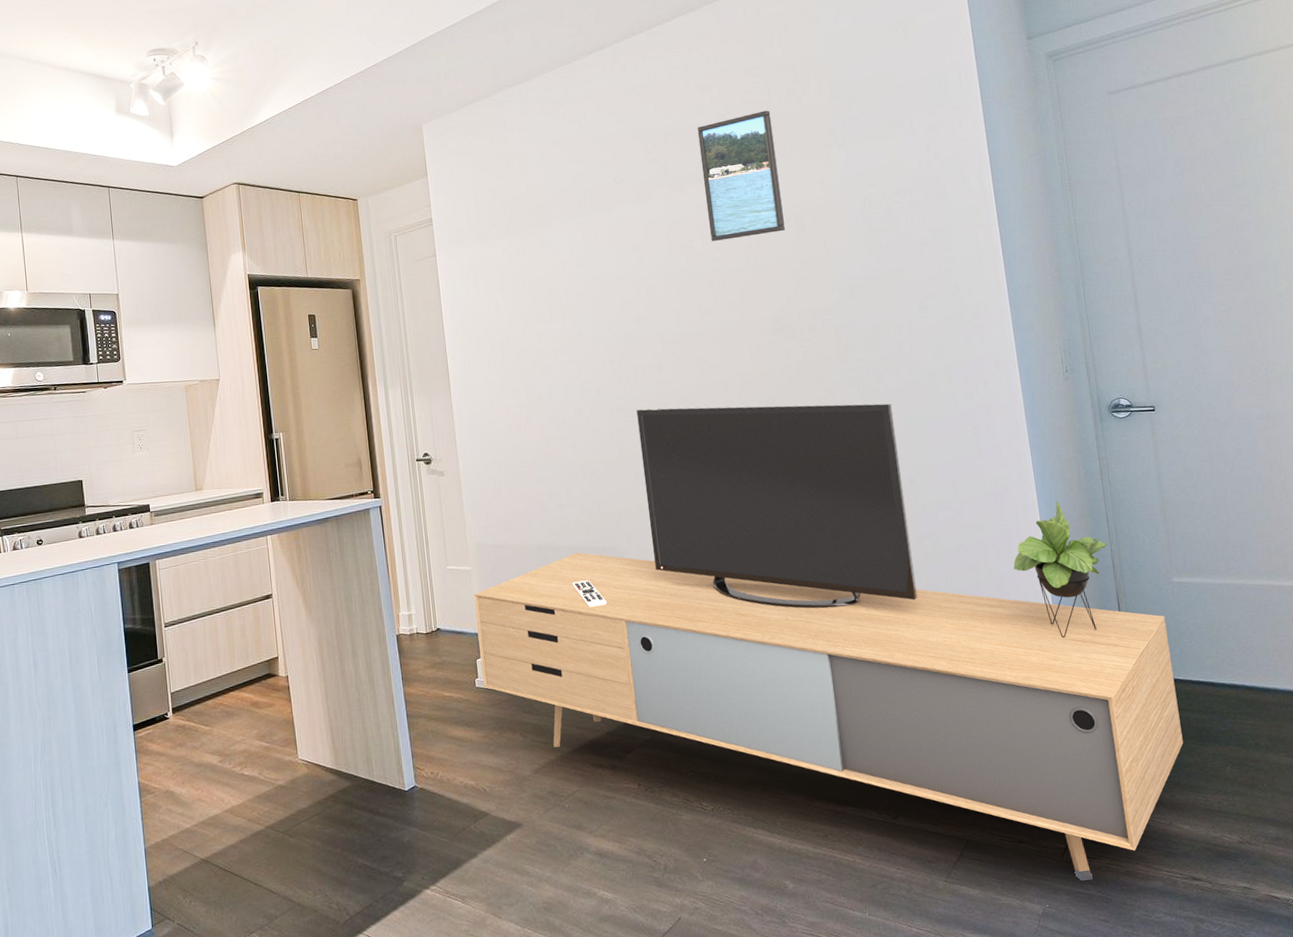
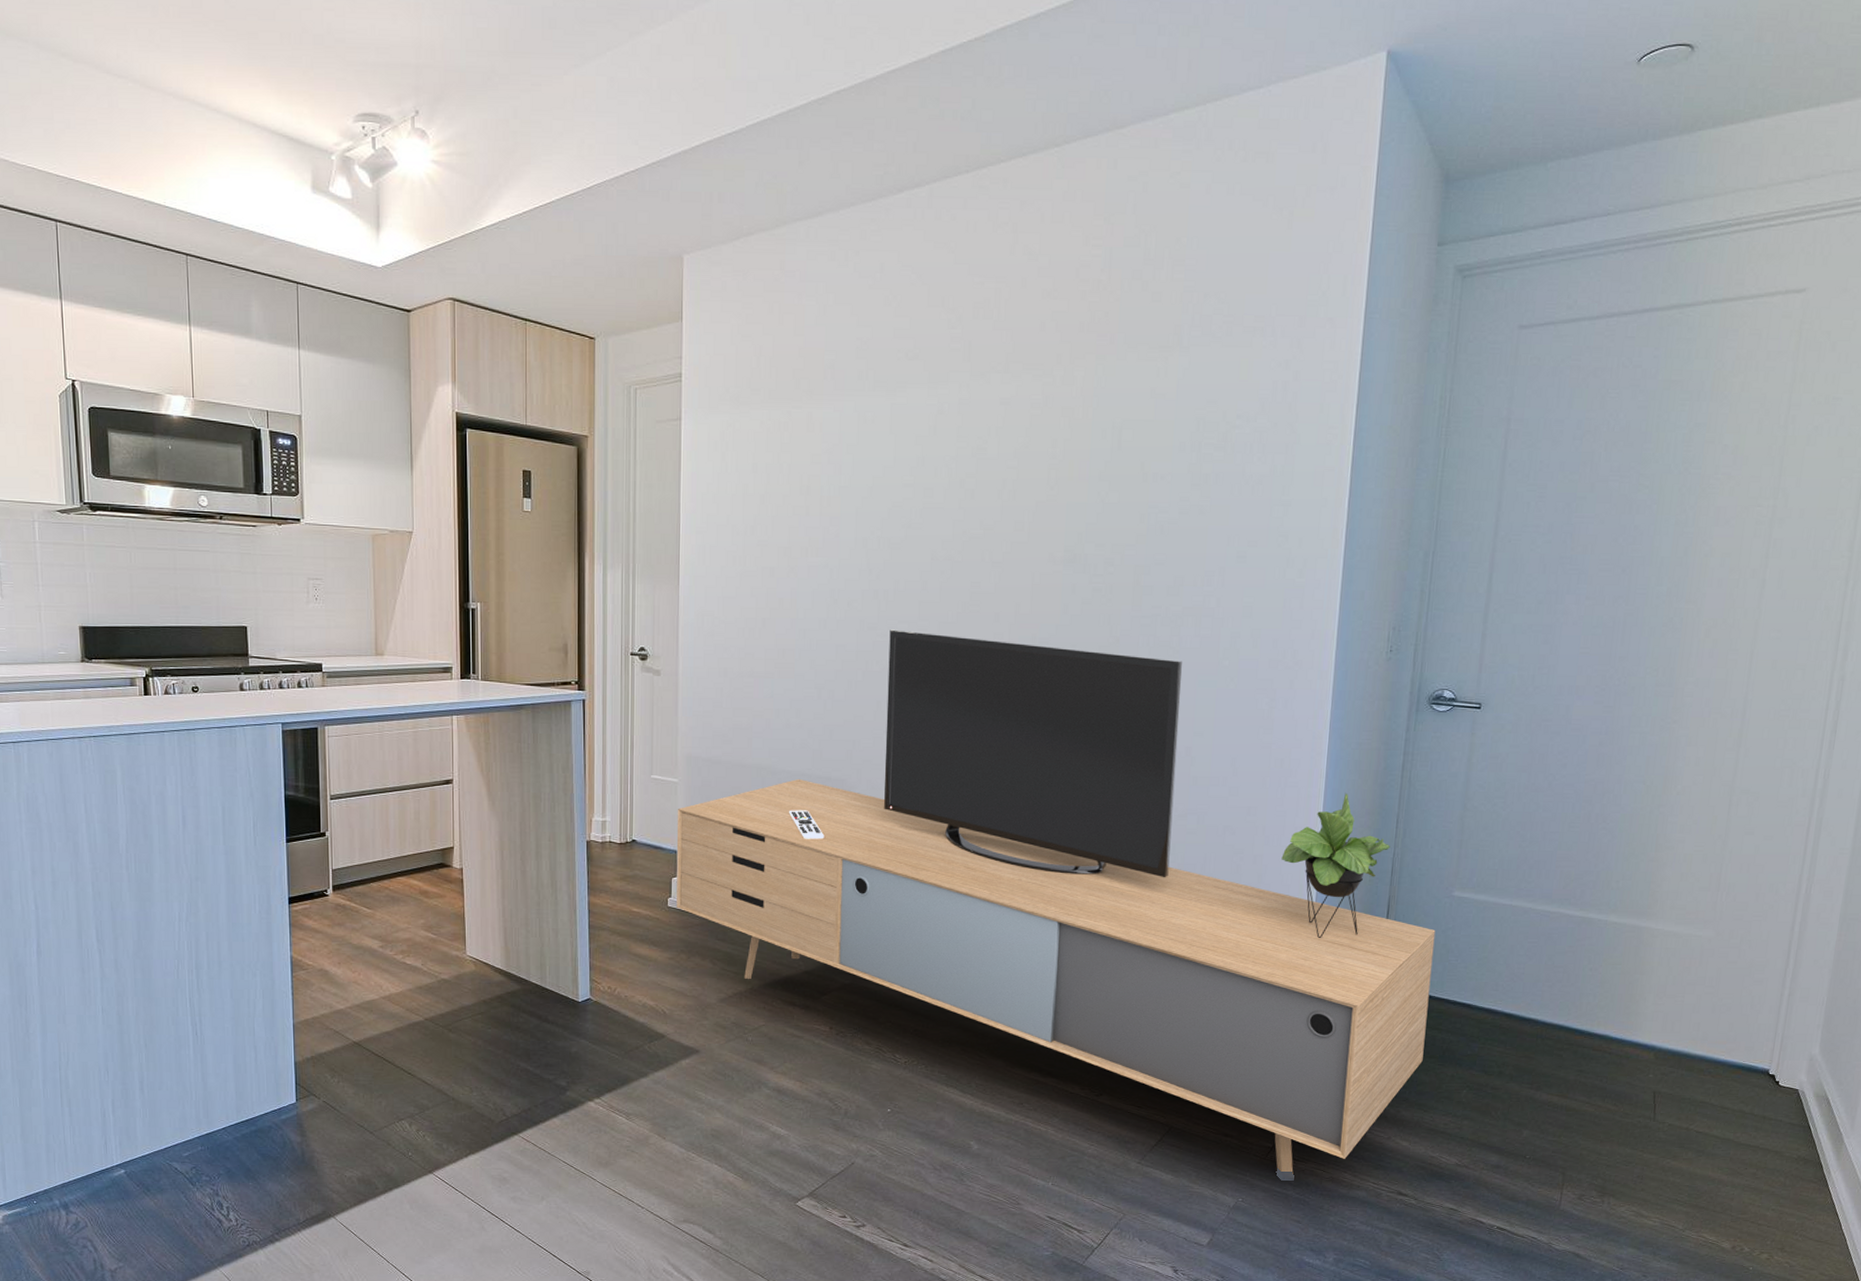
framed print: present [697,110,785,241] -> none [1009,293,1107,446]

